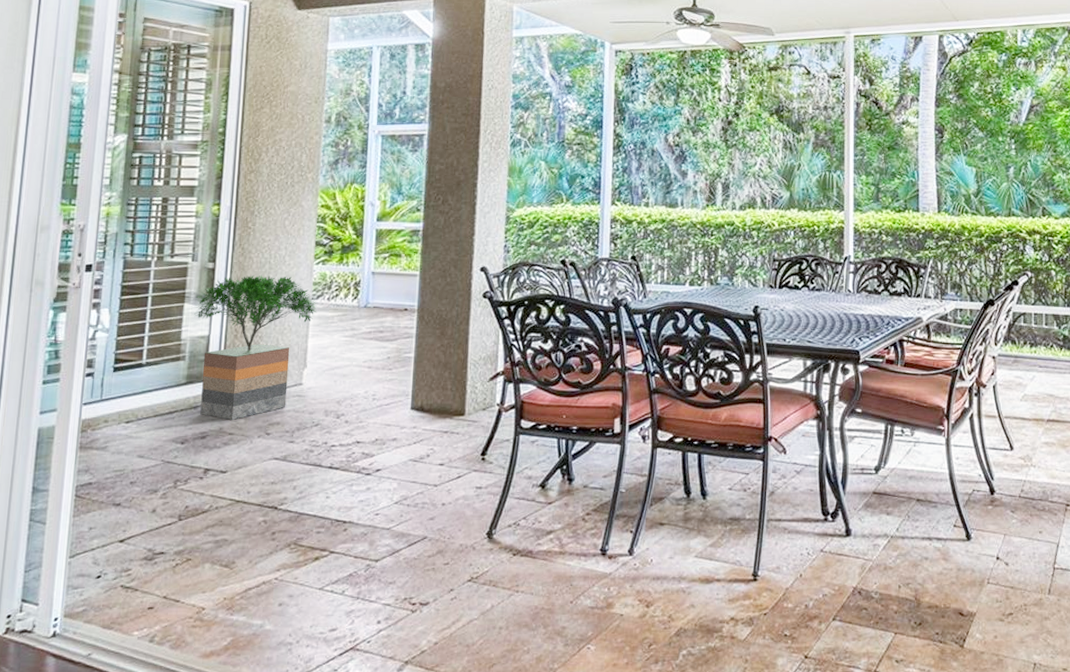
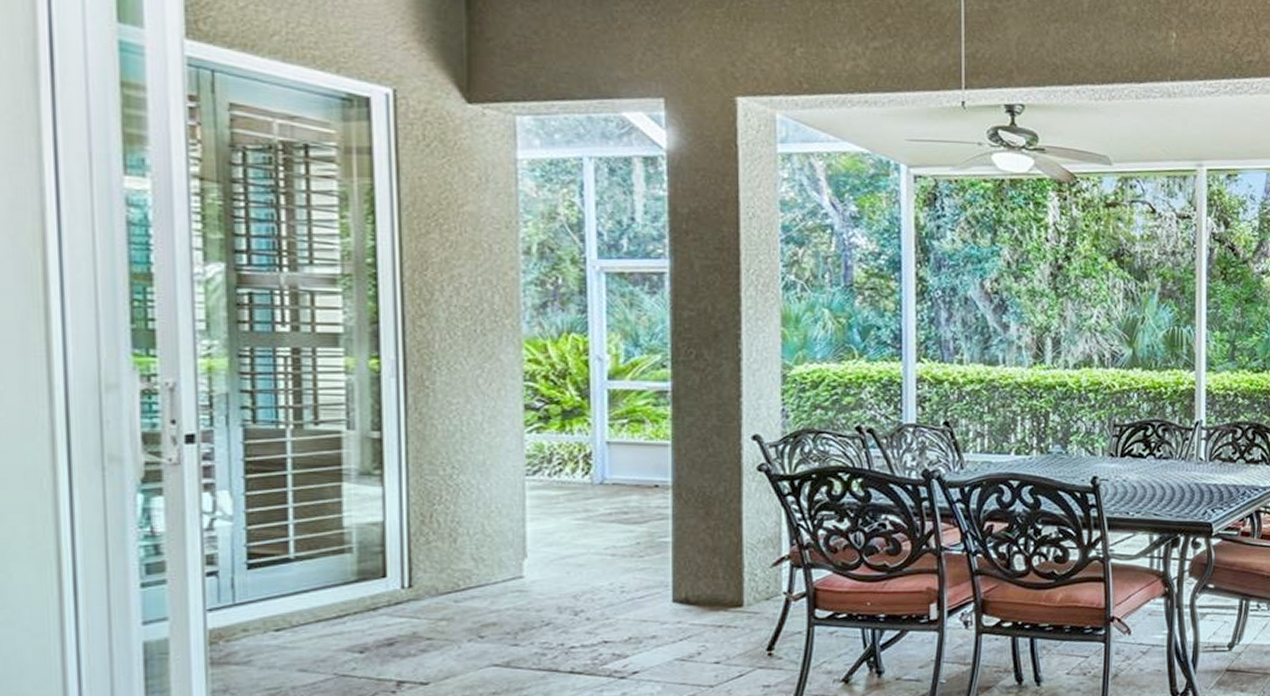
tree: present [194,275,318,420] -> none [358,446,536,622]

